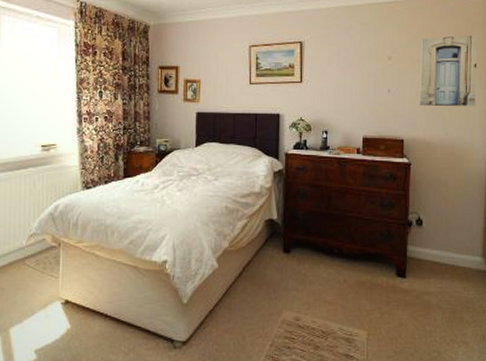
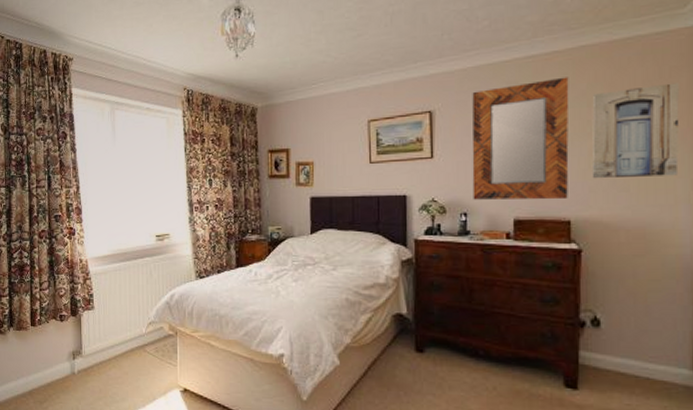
home mirror: none [332,23,405,122] -> present [472,77,569,200]

